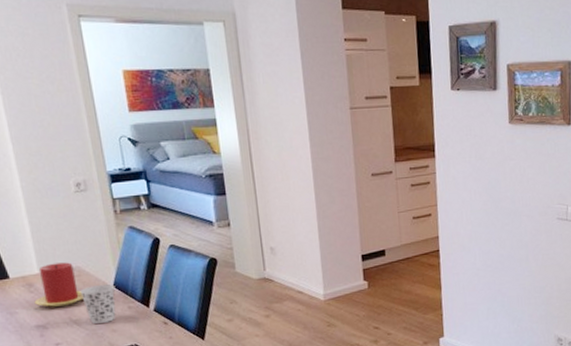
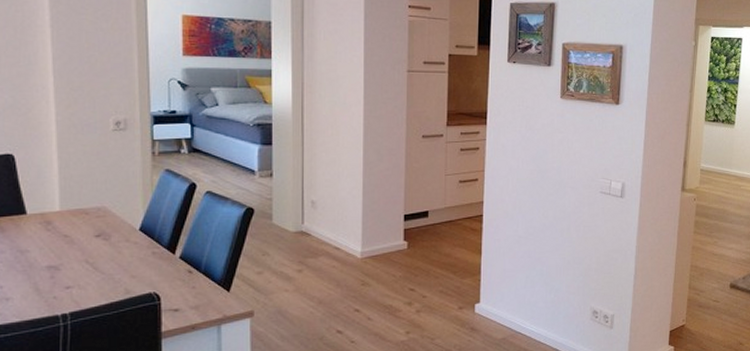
candle: present [34,262,84,307] -> none [50,201,105,247]
cup: present [80,284,116,325] -> none [102,226,141,269]

